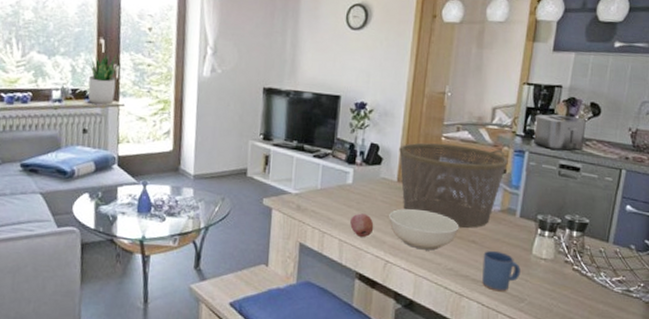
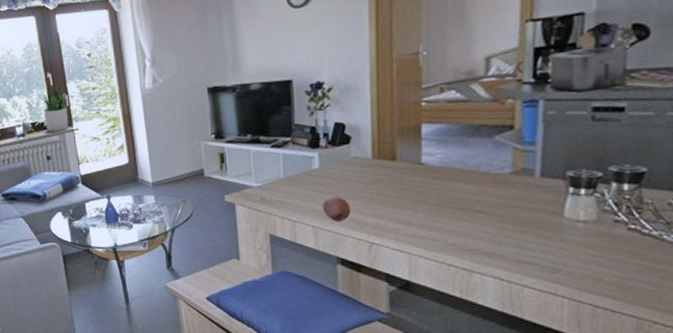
bowl: present [389,208,459,251] -> none [367,184,459,227]
basket: present [399,142,508,228] -> none [369,103,516,198]
mug: present [482,250,521,292] -> none [494,218,550,264]

